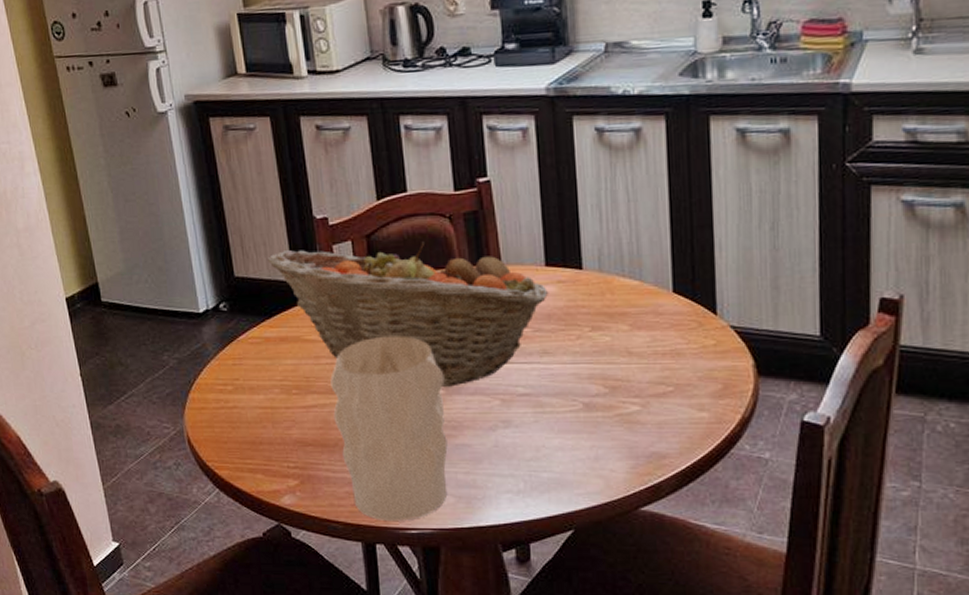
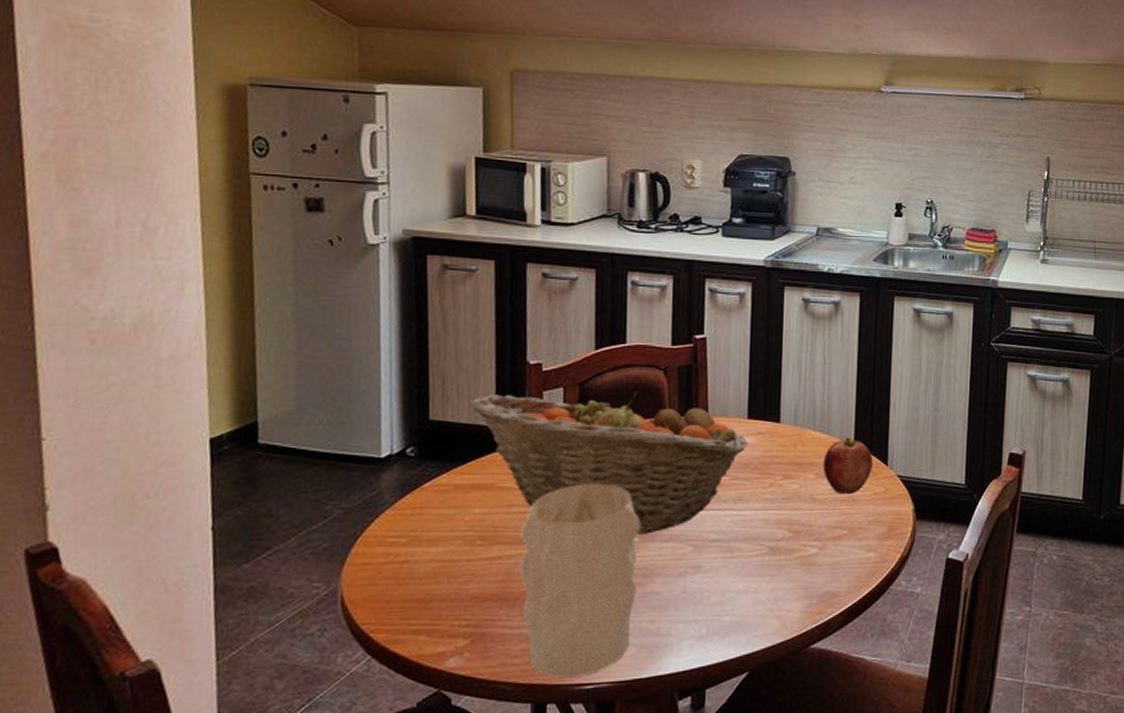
apple: none [637,283,698,348] -> present [822,437,873,495]

